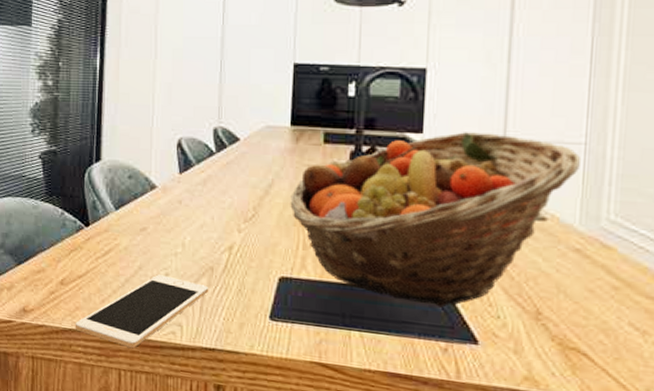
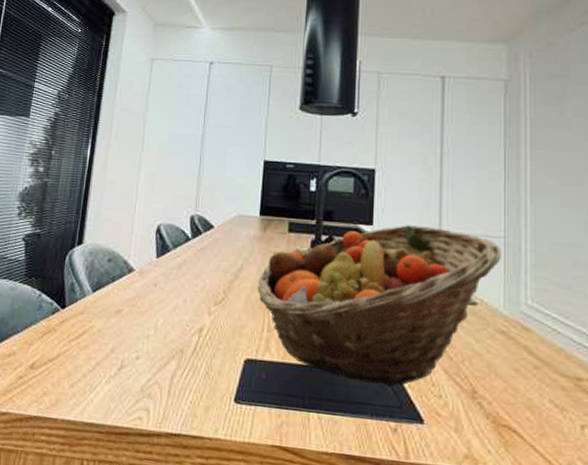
cell phone: present [75,275,209,348] -> none [40,357,178,435]

